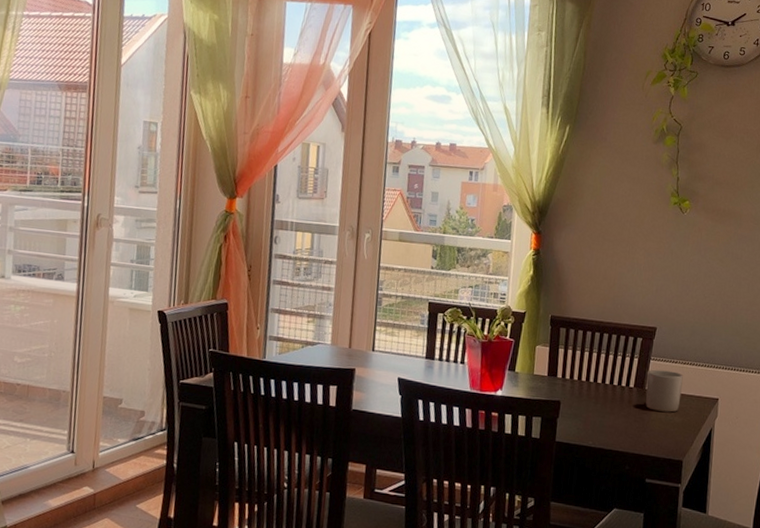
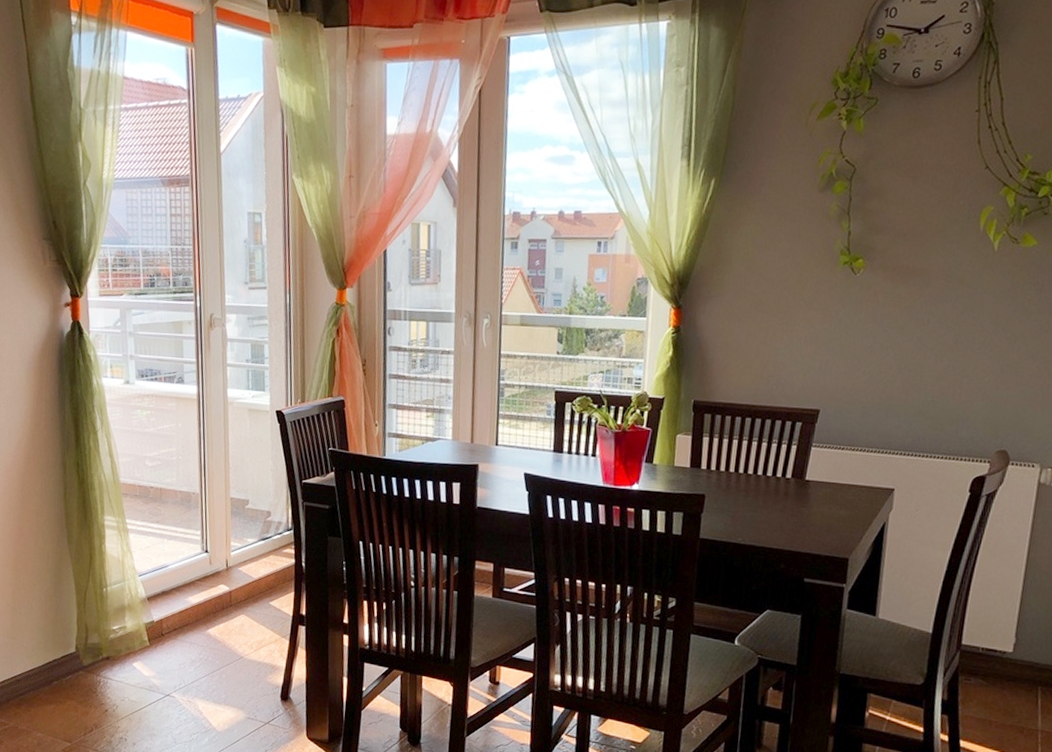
mug: present [645,369,683,413] -> none [804,457,851,505]

